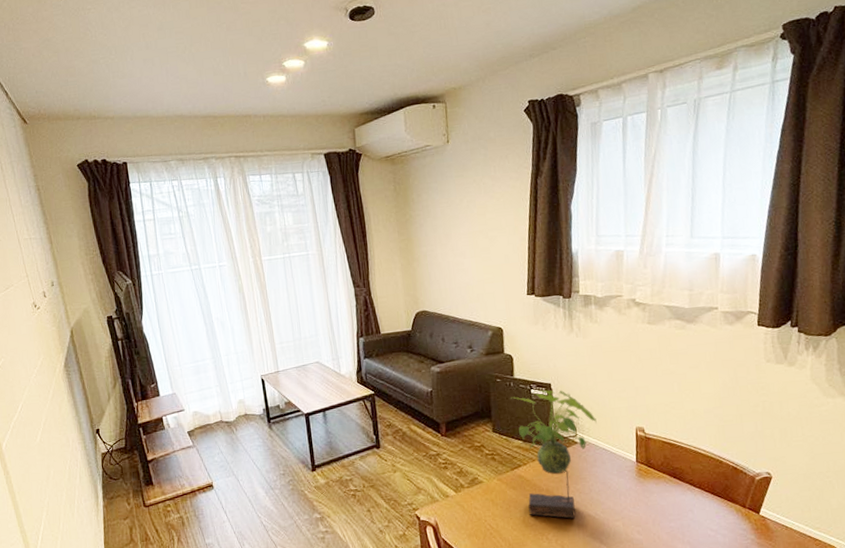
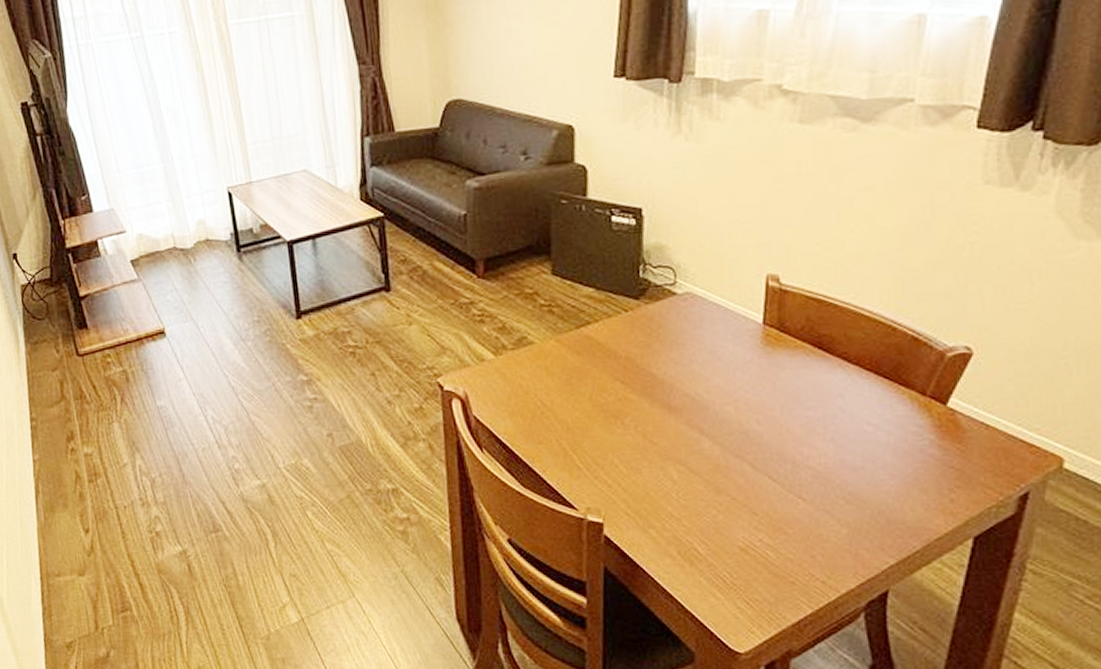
plant: present [511,389,597,519] -> none [581,216,707,398]

